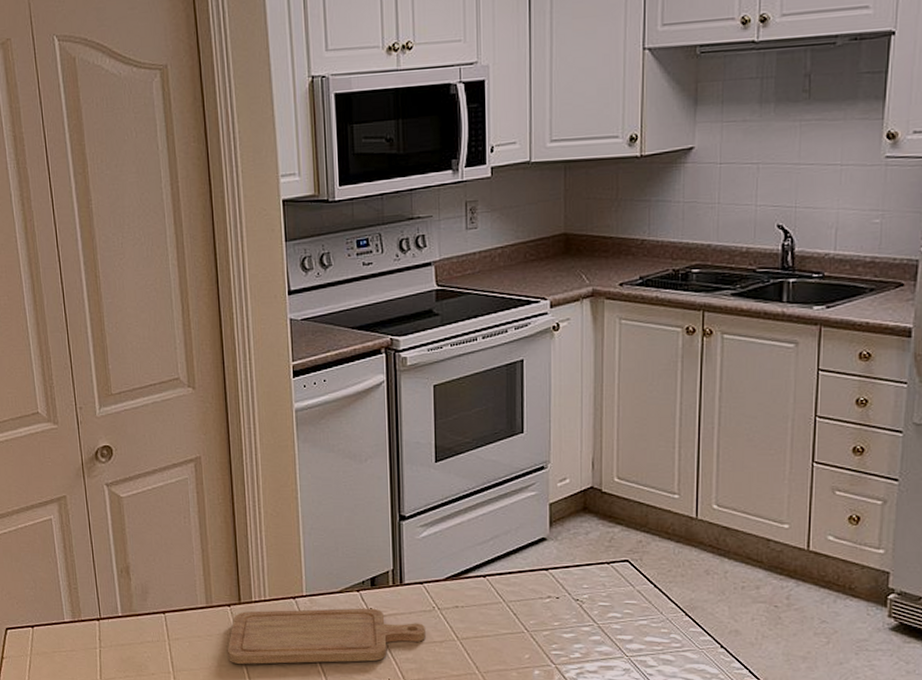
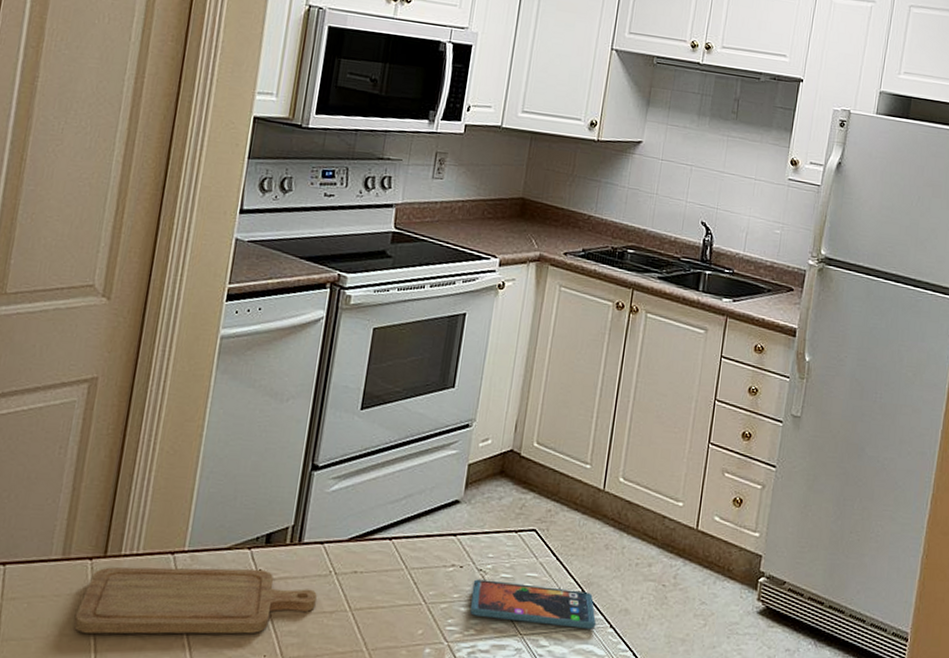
smartphone: none [571,608,706,650] -> present [469,579,597,629]

